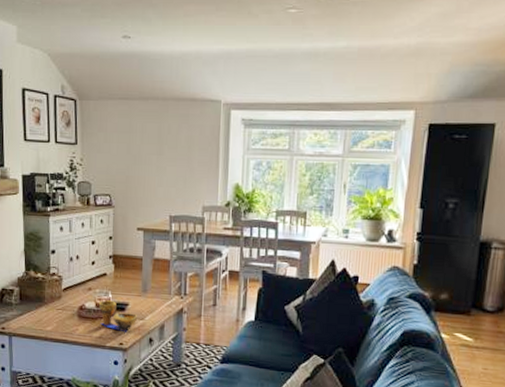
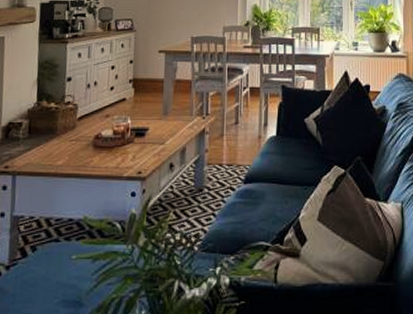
decorative bowl: present [98,300,138,333] -> none [116,126,158,160]

